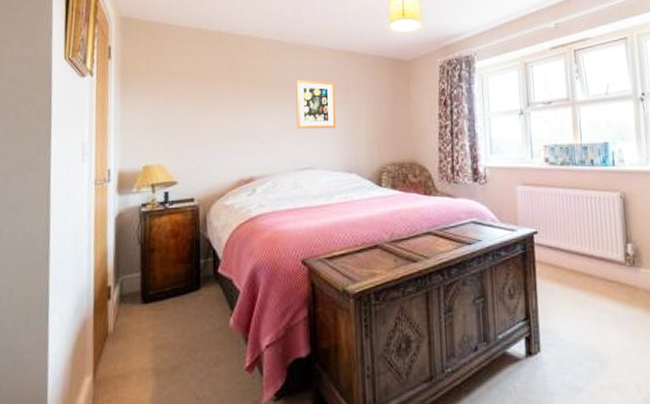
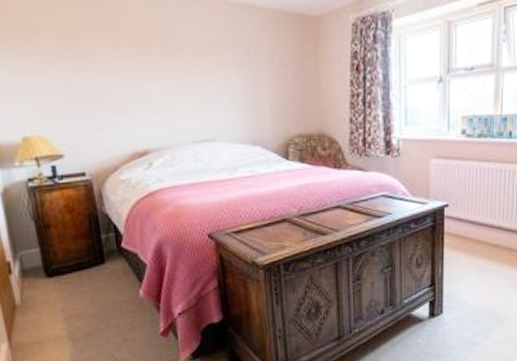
wall art: present [296,79,336,129] -> none [186,38,237,97]

